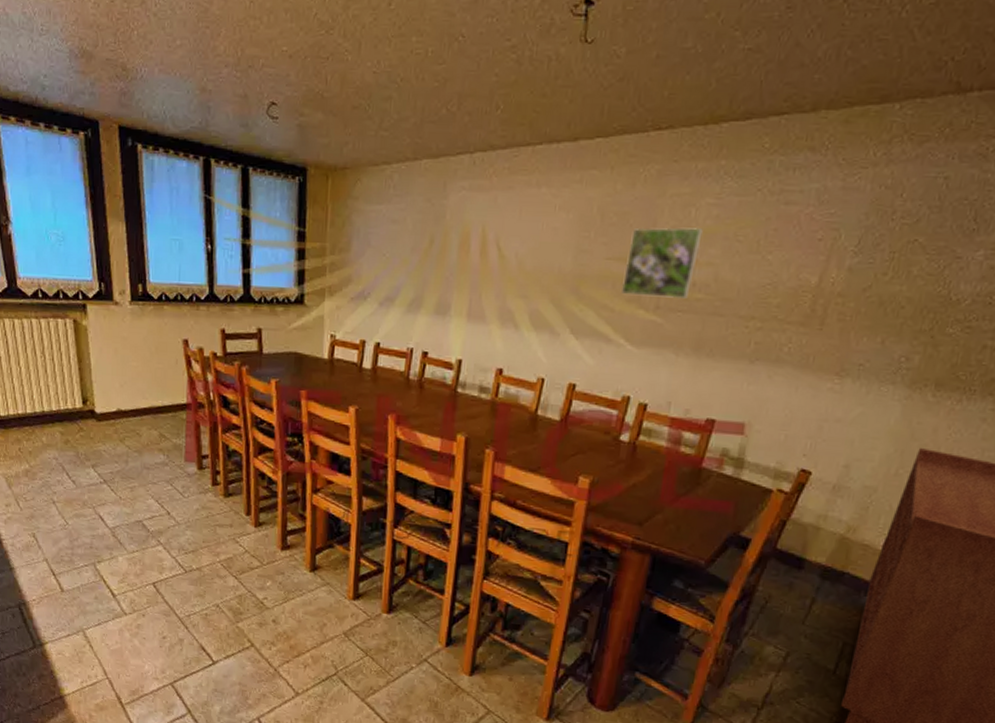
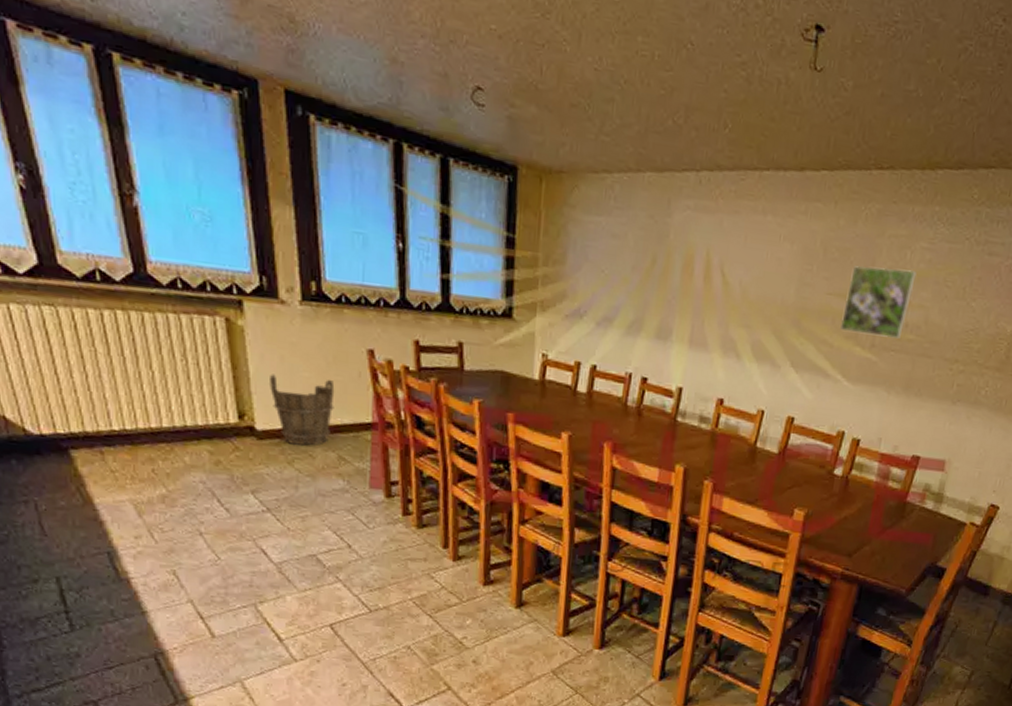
bucket: none [106,365,157,426] -> present [270,374,335,446]

